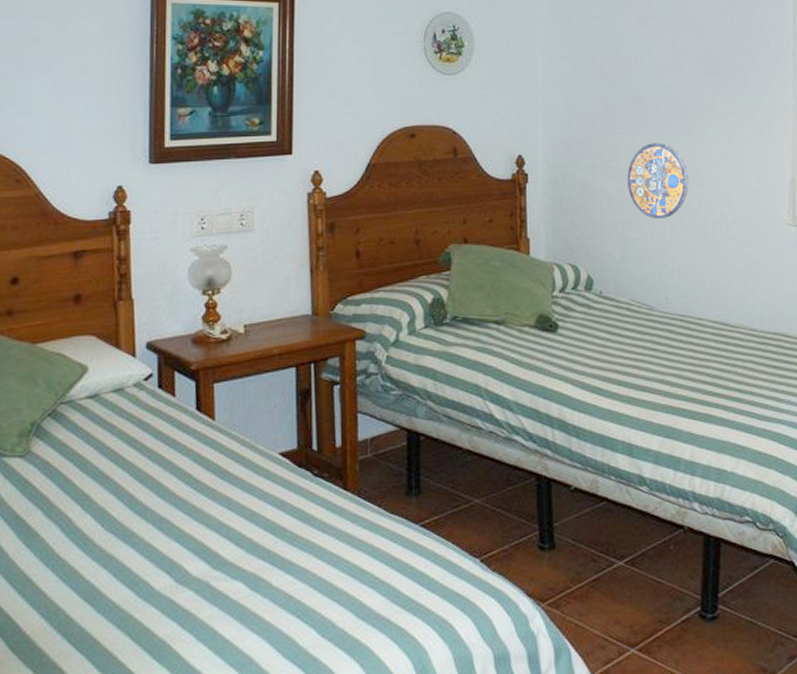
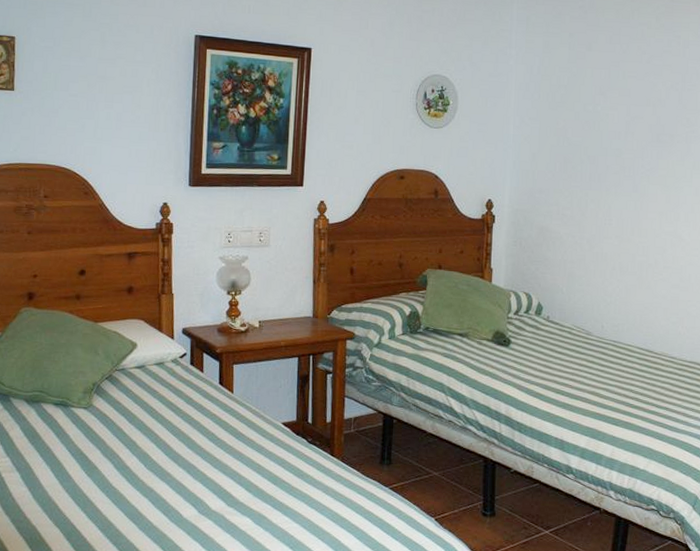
manhole cover: present [627,143,689,218] -> none [578,196,630,260]

